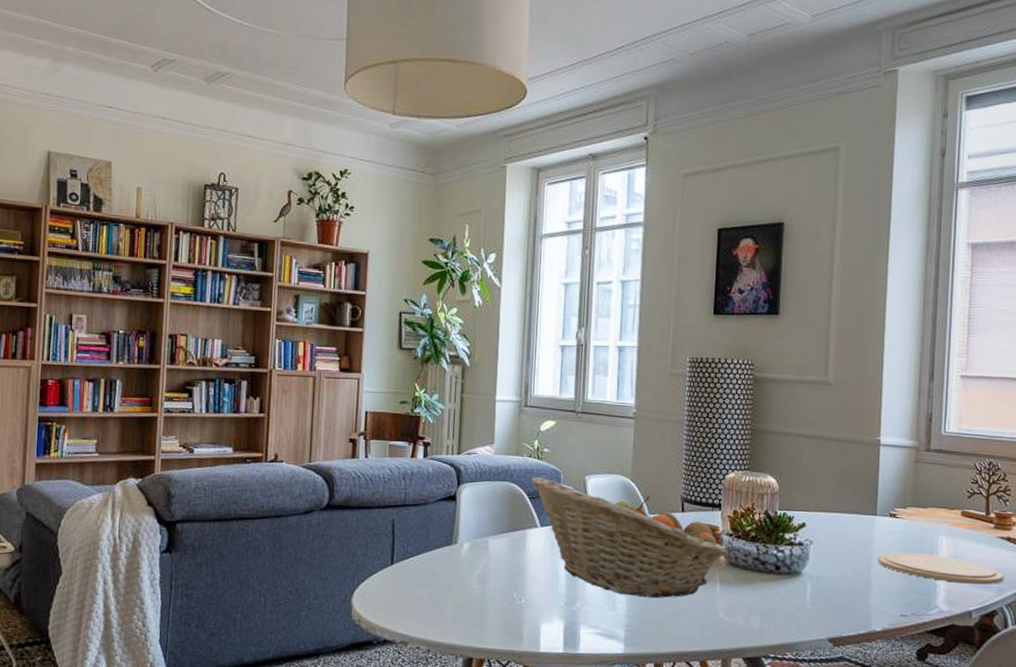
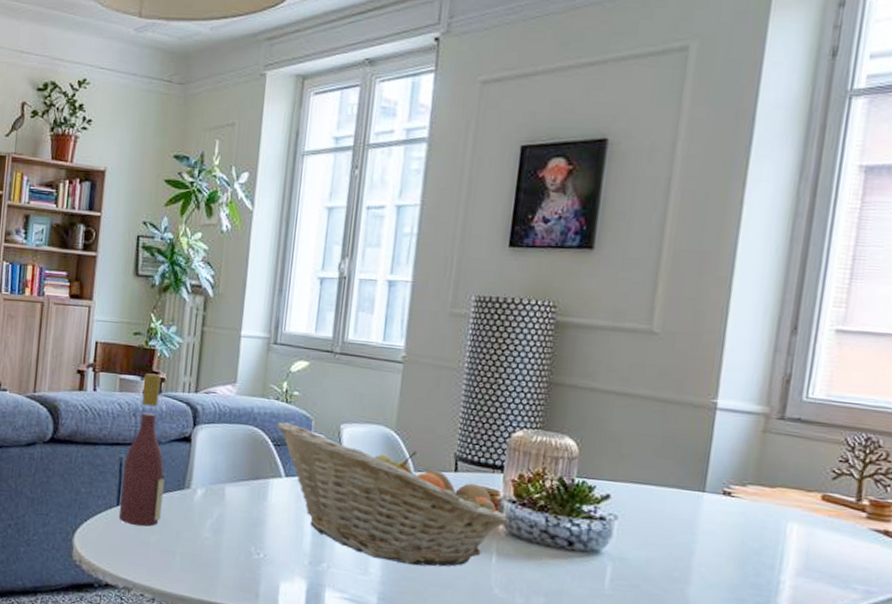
wine bottle: none [393,439,434,583] -> present [118,373,165,527]
plate: present [877,552,1004,585] -> none [702,537,876,585]

